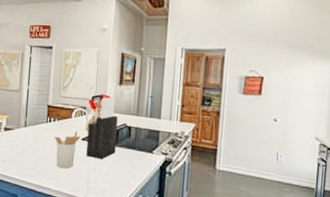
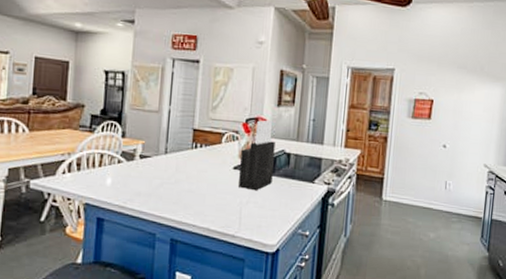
utensil holder: present [55,131,81,168] -> none [201,158,232,201]

